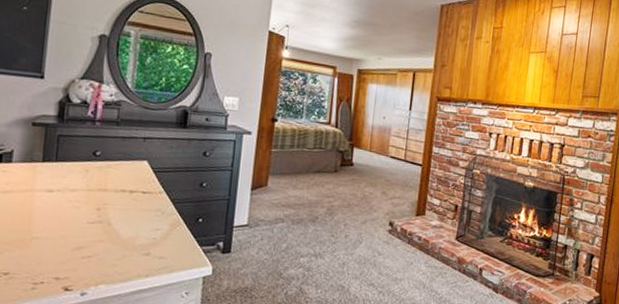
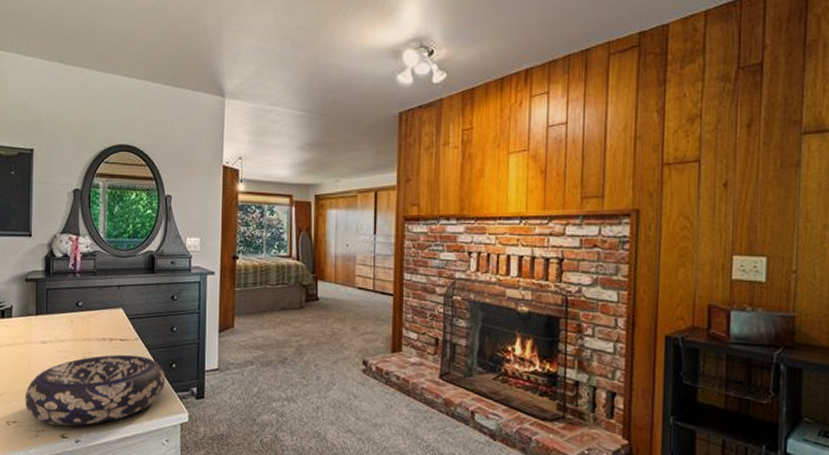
decorative bowl: none [21,207,190,279] -> present [24,354,166,426]

